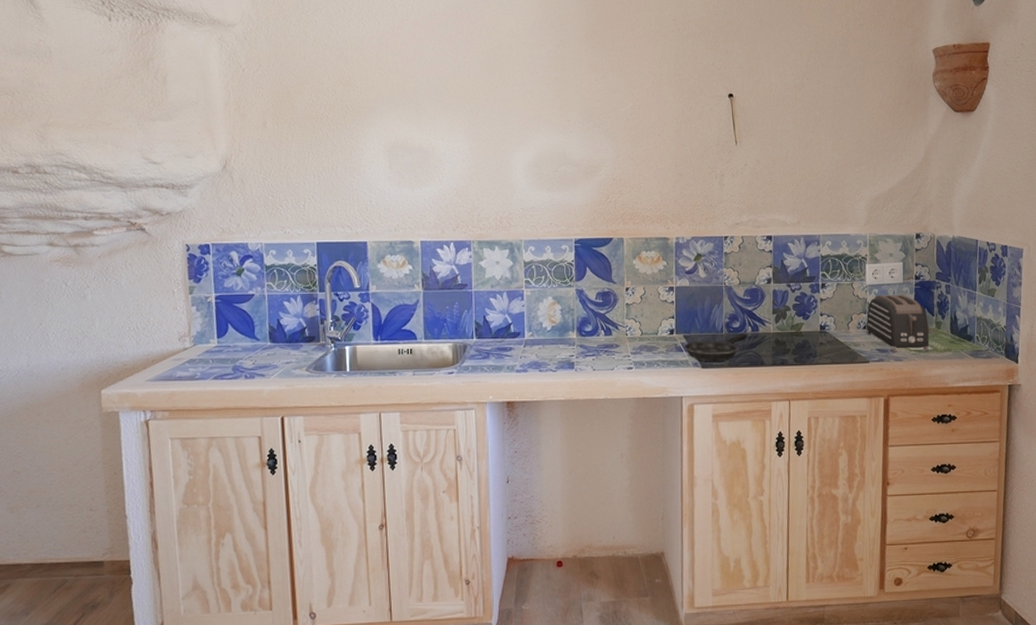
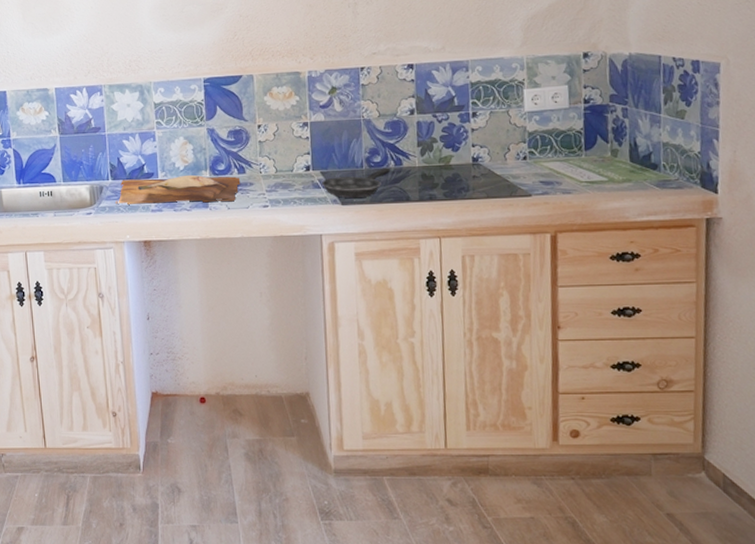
cutting board: none [479,335,607,364] -> present [116,174,241,204]
toaster: present [866,294,929,351] -> none [526,120,604,183]

